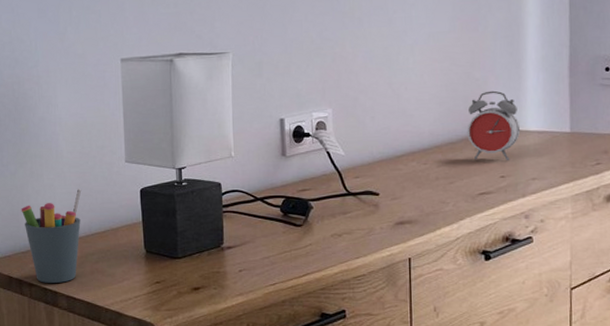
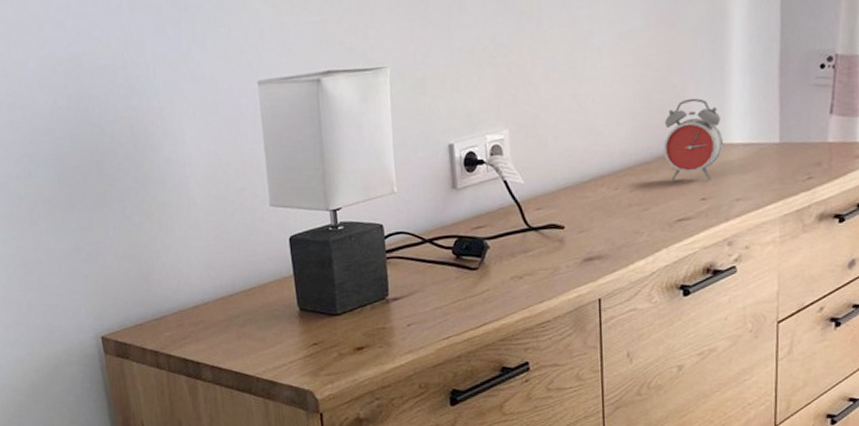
pen holder: present [21,188,82,283] -> none [150,240,222,353]

